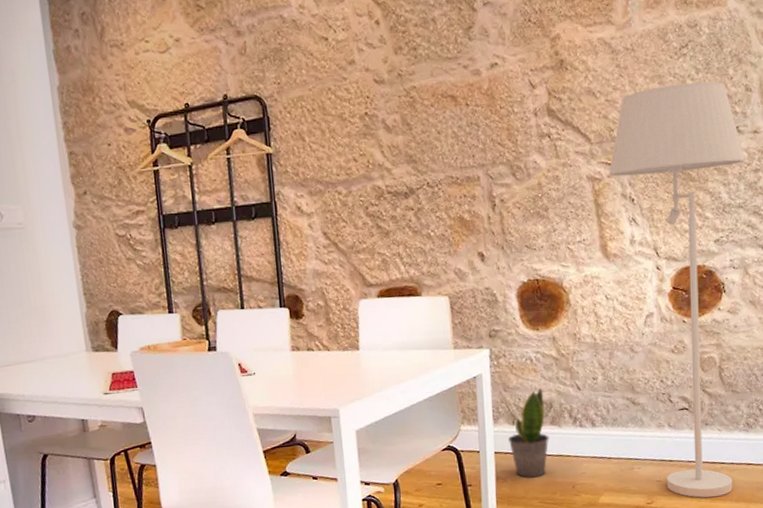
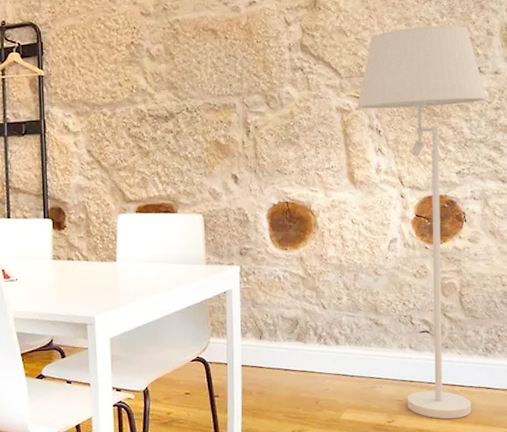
potted plant: present [508,387,549,478] -> none [254,304,295,392]

